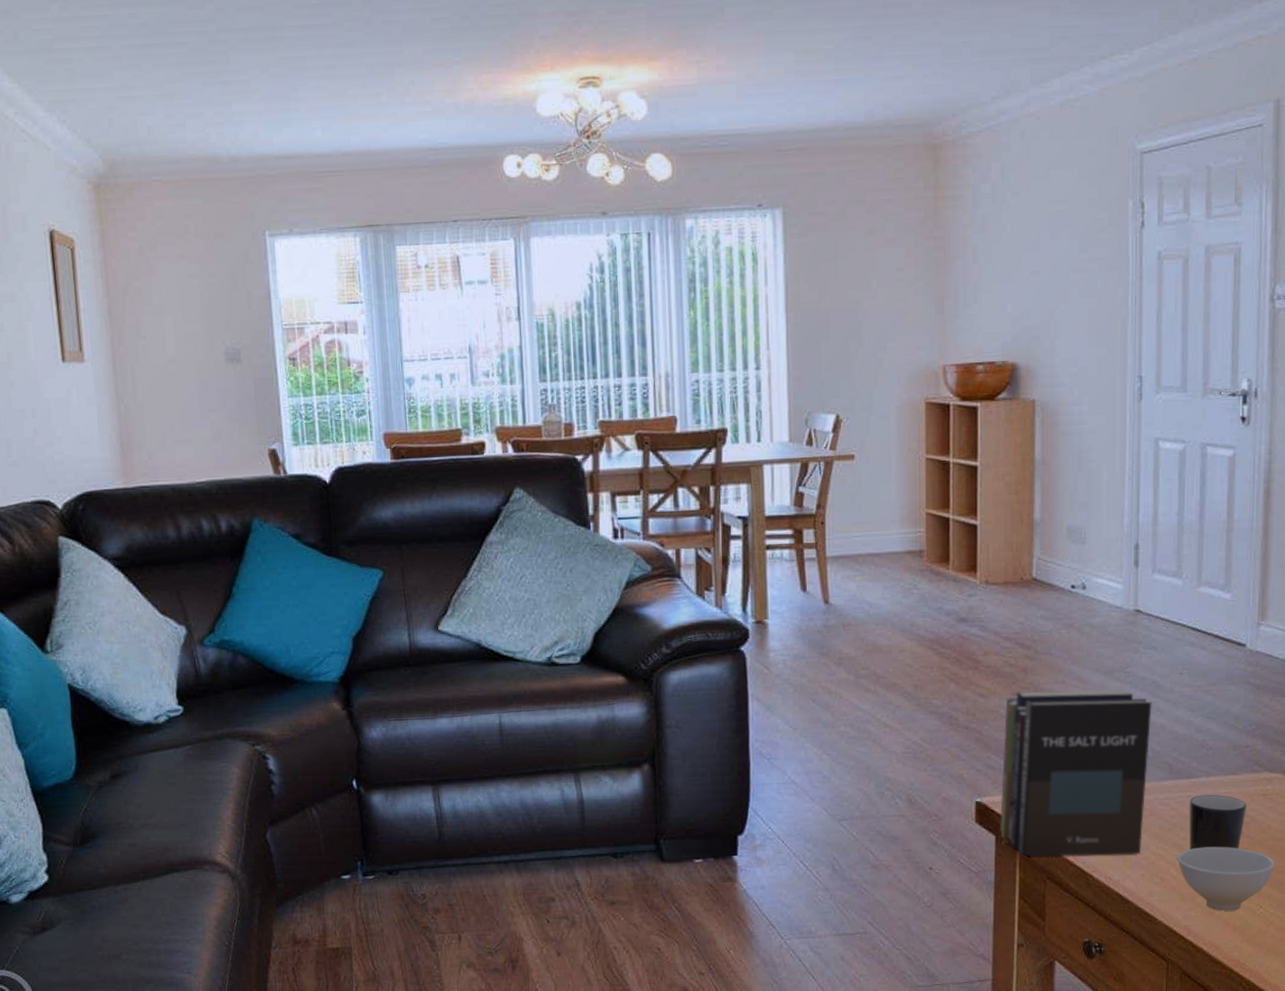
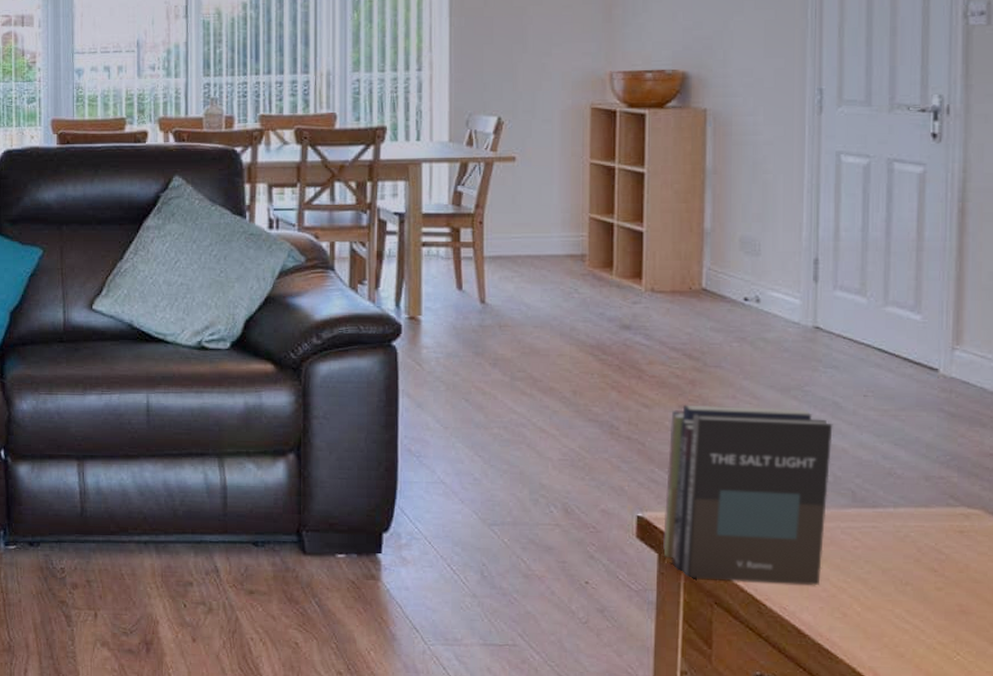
bowl: present [1177,846,1275,911] -> none [861,583,974,655]
mug: present [1189,794,1247,850] -> none [874,526,942,588]

